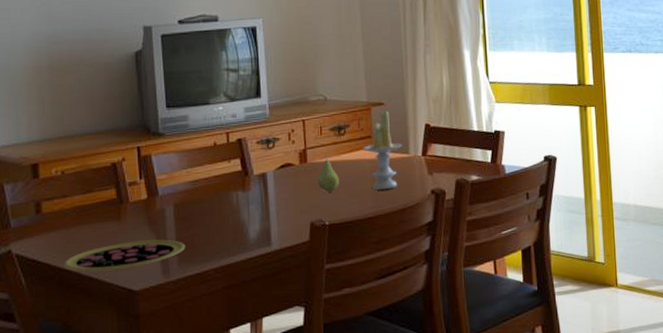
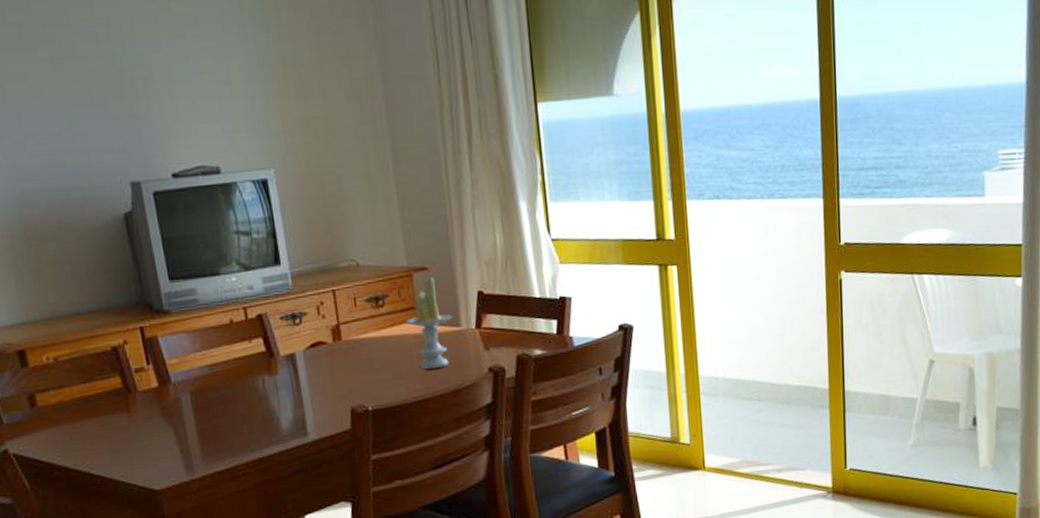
pizza: present [63,239,186,272] -> none [70,432,209,471]
fruit: present [317,153,339,192] -> none [354,329,381,374]

